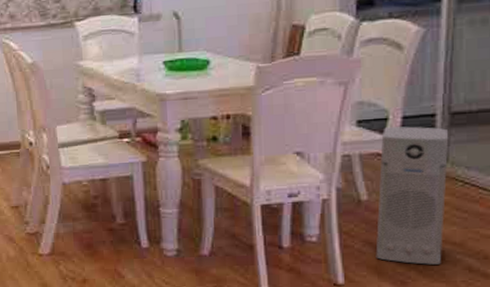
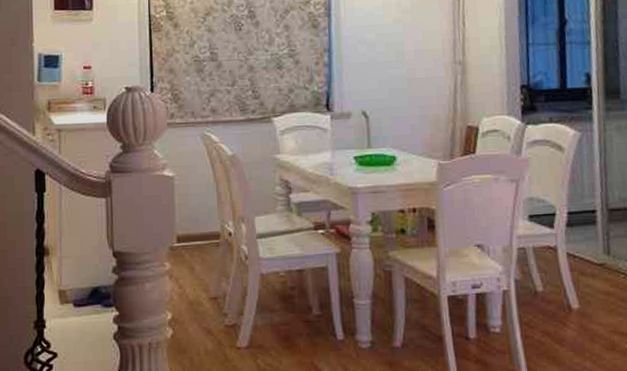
air purifier: present [375,126,449,265] -> none [551,221,612,355]

